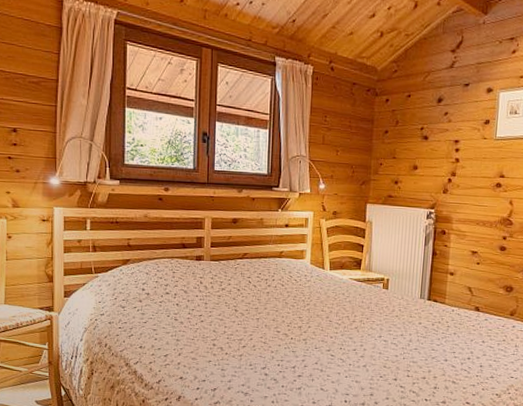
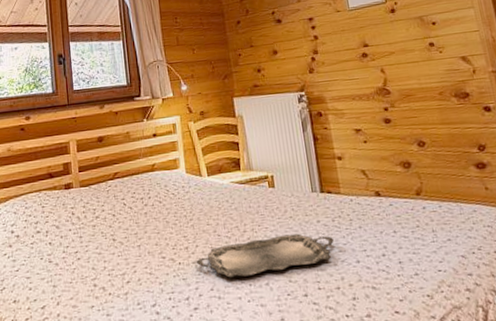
serving tray: none [306,329,429,358] -> present [196,233,334,278]

